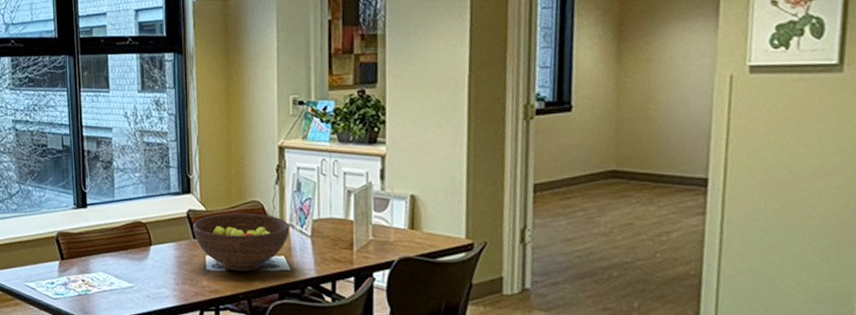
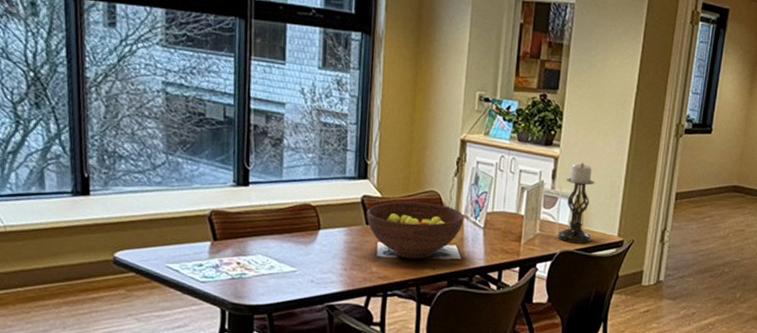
candle holder: none [393,159,434,249] -> present [557,162,595,244]

